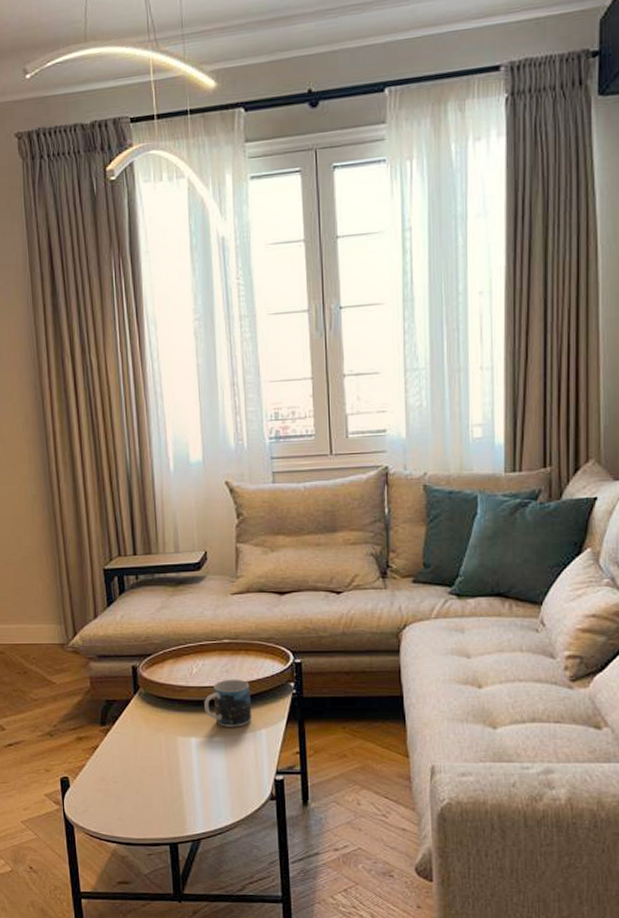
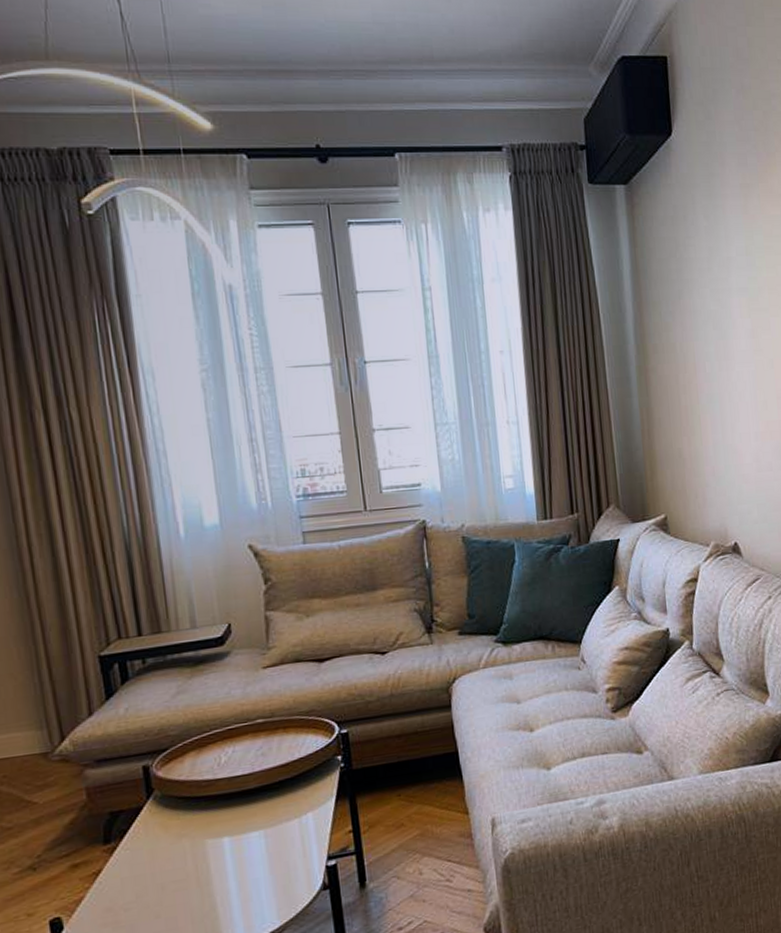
mug: present [204,679,252,727] -> none [237,761,296,819]

